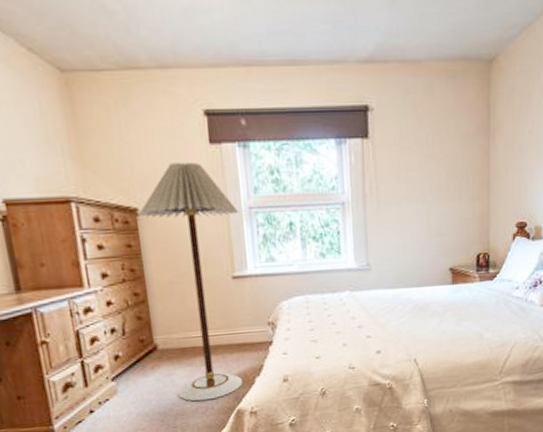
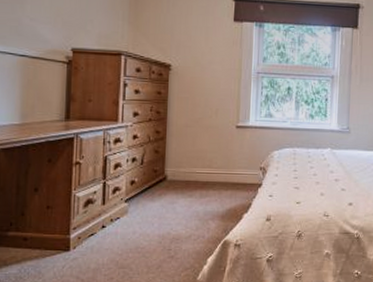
floor lamp: present [139,162,242,402] -> none [172,32,249,229]

